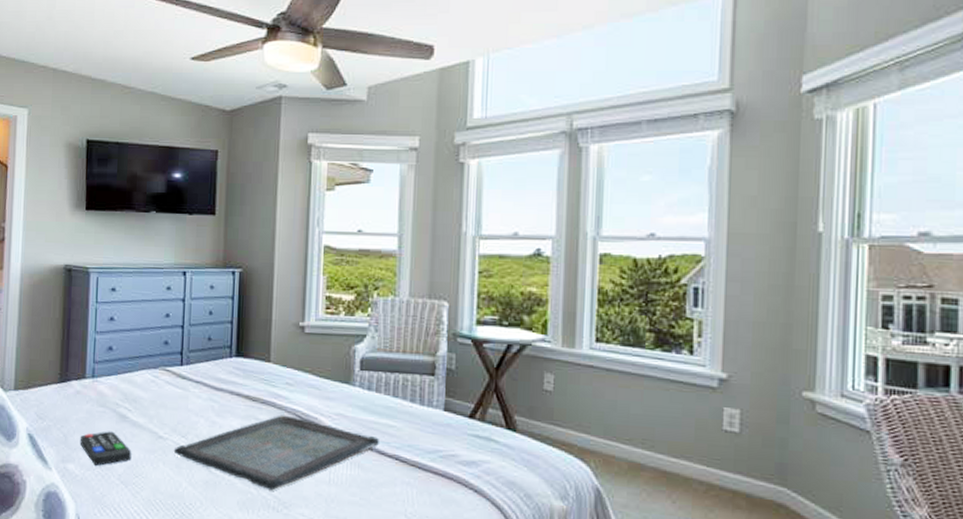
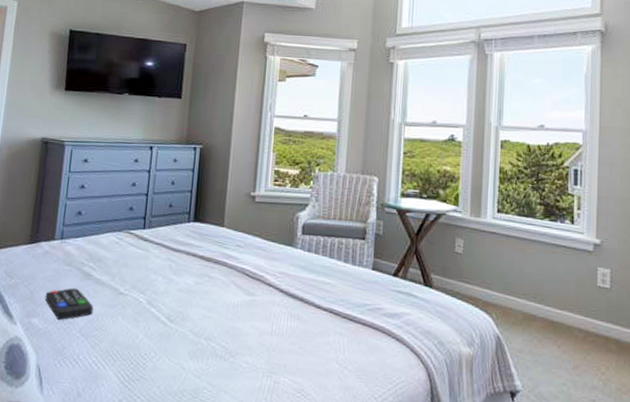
serving tray: present [173,415,379,490] -> none [132,273,316,340]

